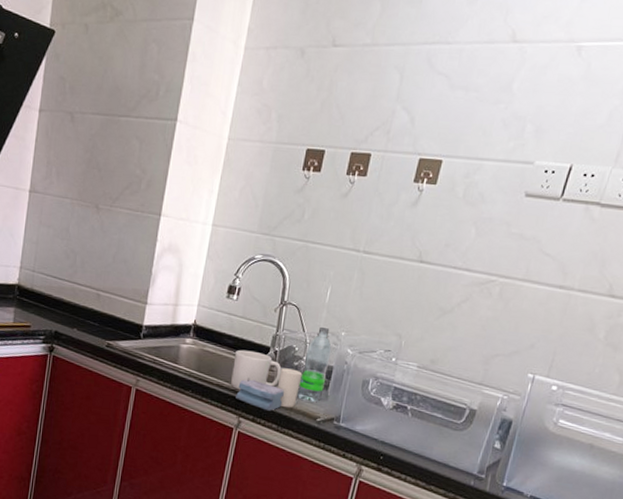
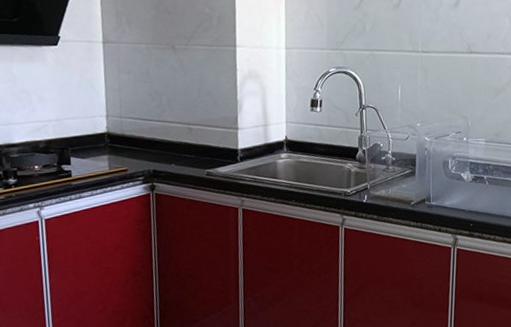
mug: present [231,349,282,392] -> none [327,154,373,192]
sponge: present [236,379,284,411] -> none [336,179,379,205]
cup: present [277,368,303,409] -> none [370,163,391,199]
bottle: present [297,326,333,404] -> none [389,121,413,191]

